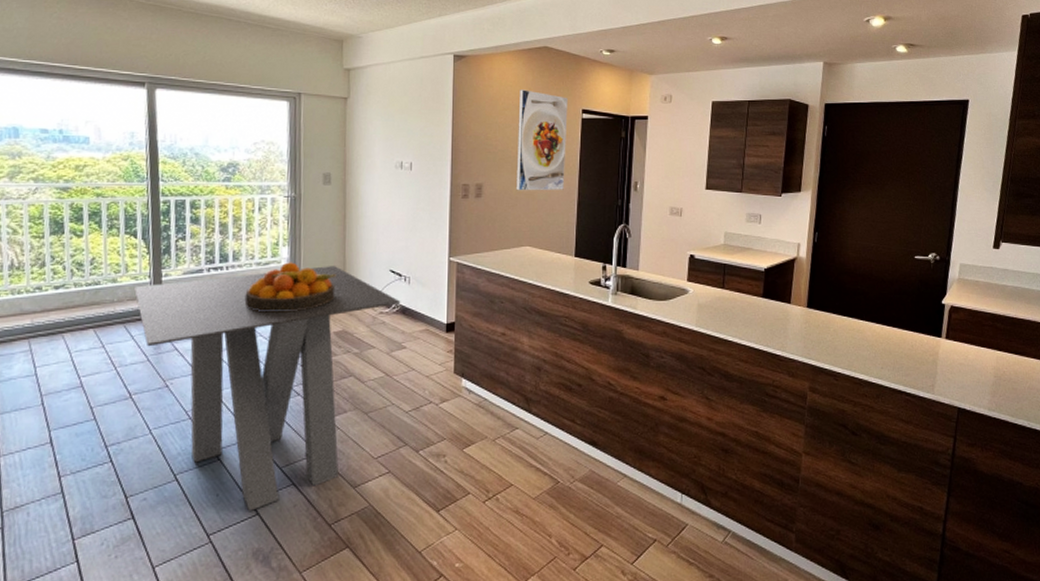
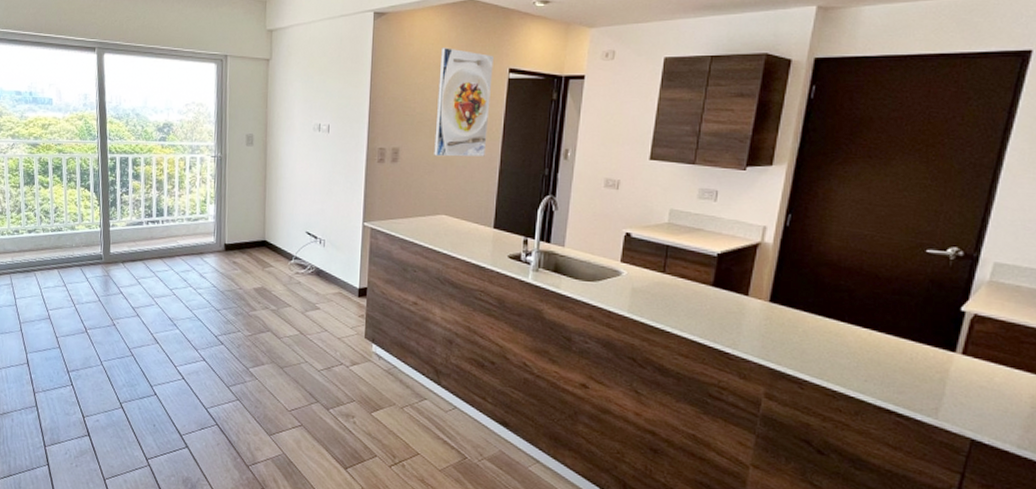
dining table: present [134,266,401,511] -> none [88,224,316,443]
fruit bowl: present [244,262,336,313] -> none [177,219,257,267]

